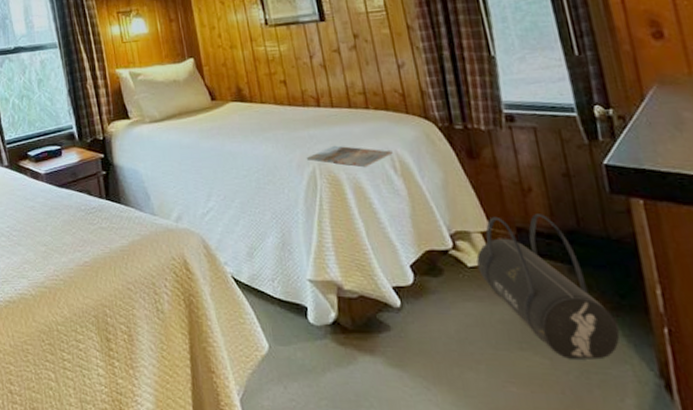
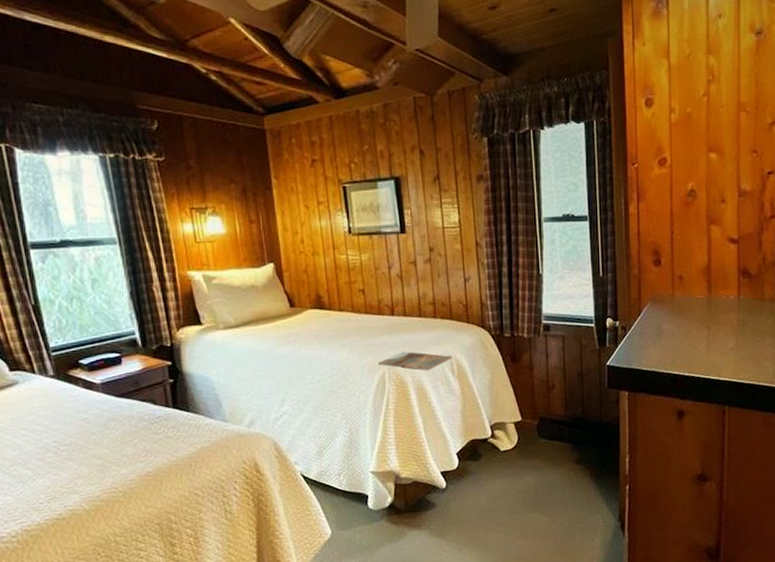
duffel bag: present [476,214,620,360] -> none [508,406,598,515]

